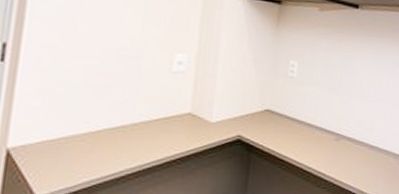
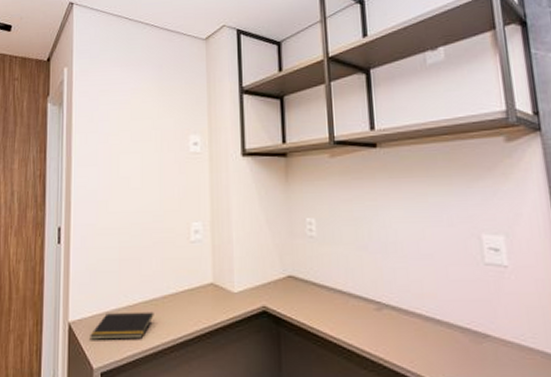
notepad: none [35,138,121,166] -> present [90,312,154,340]

